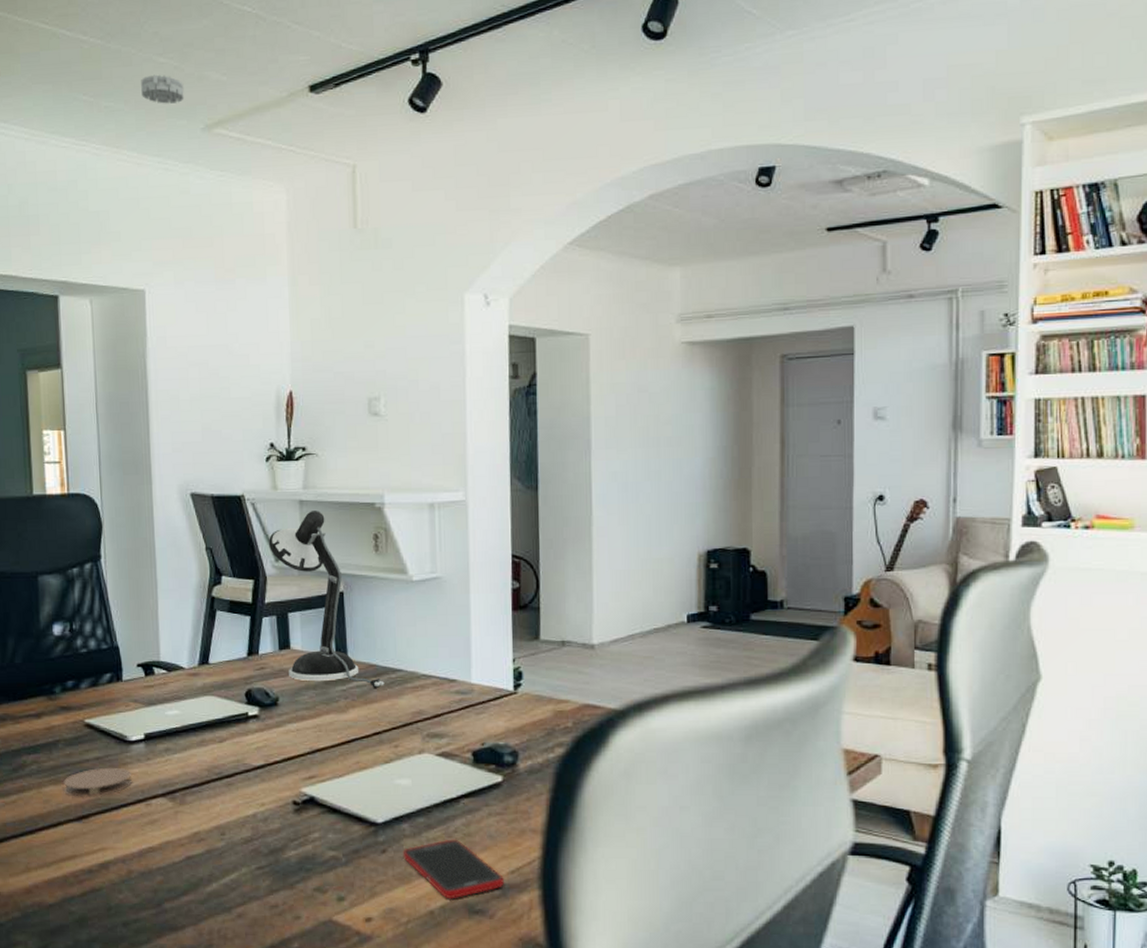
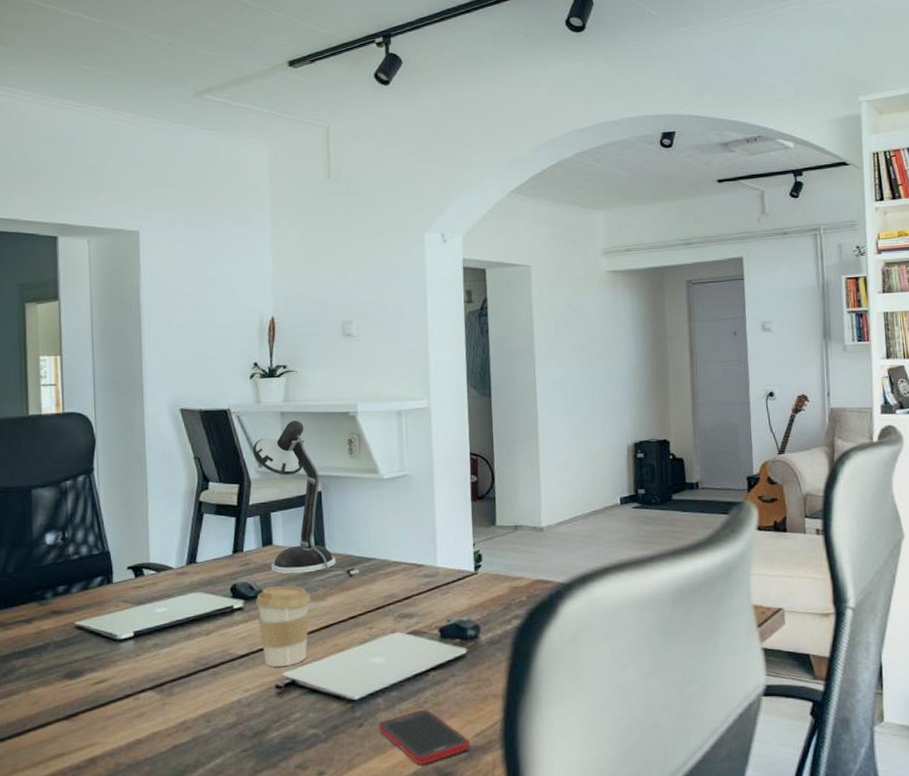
coaster: present [63,767,132,797] -> none [53,665,121,697]
smoke detector: present [141,74,184,104] -> none [138,49,177,74]
coffee cup: none [271,694,332,783] -> present [255,585,311,668]

